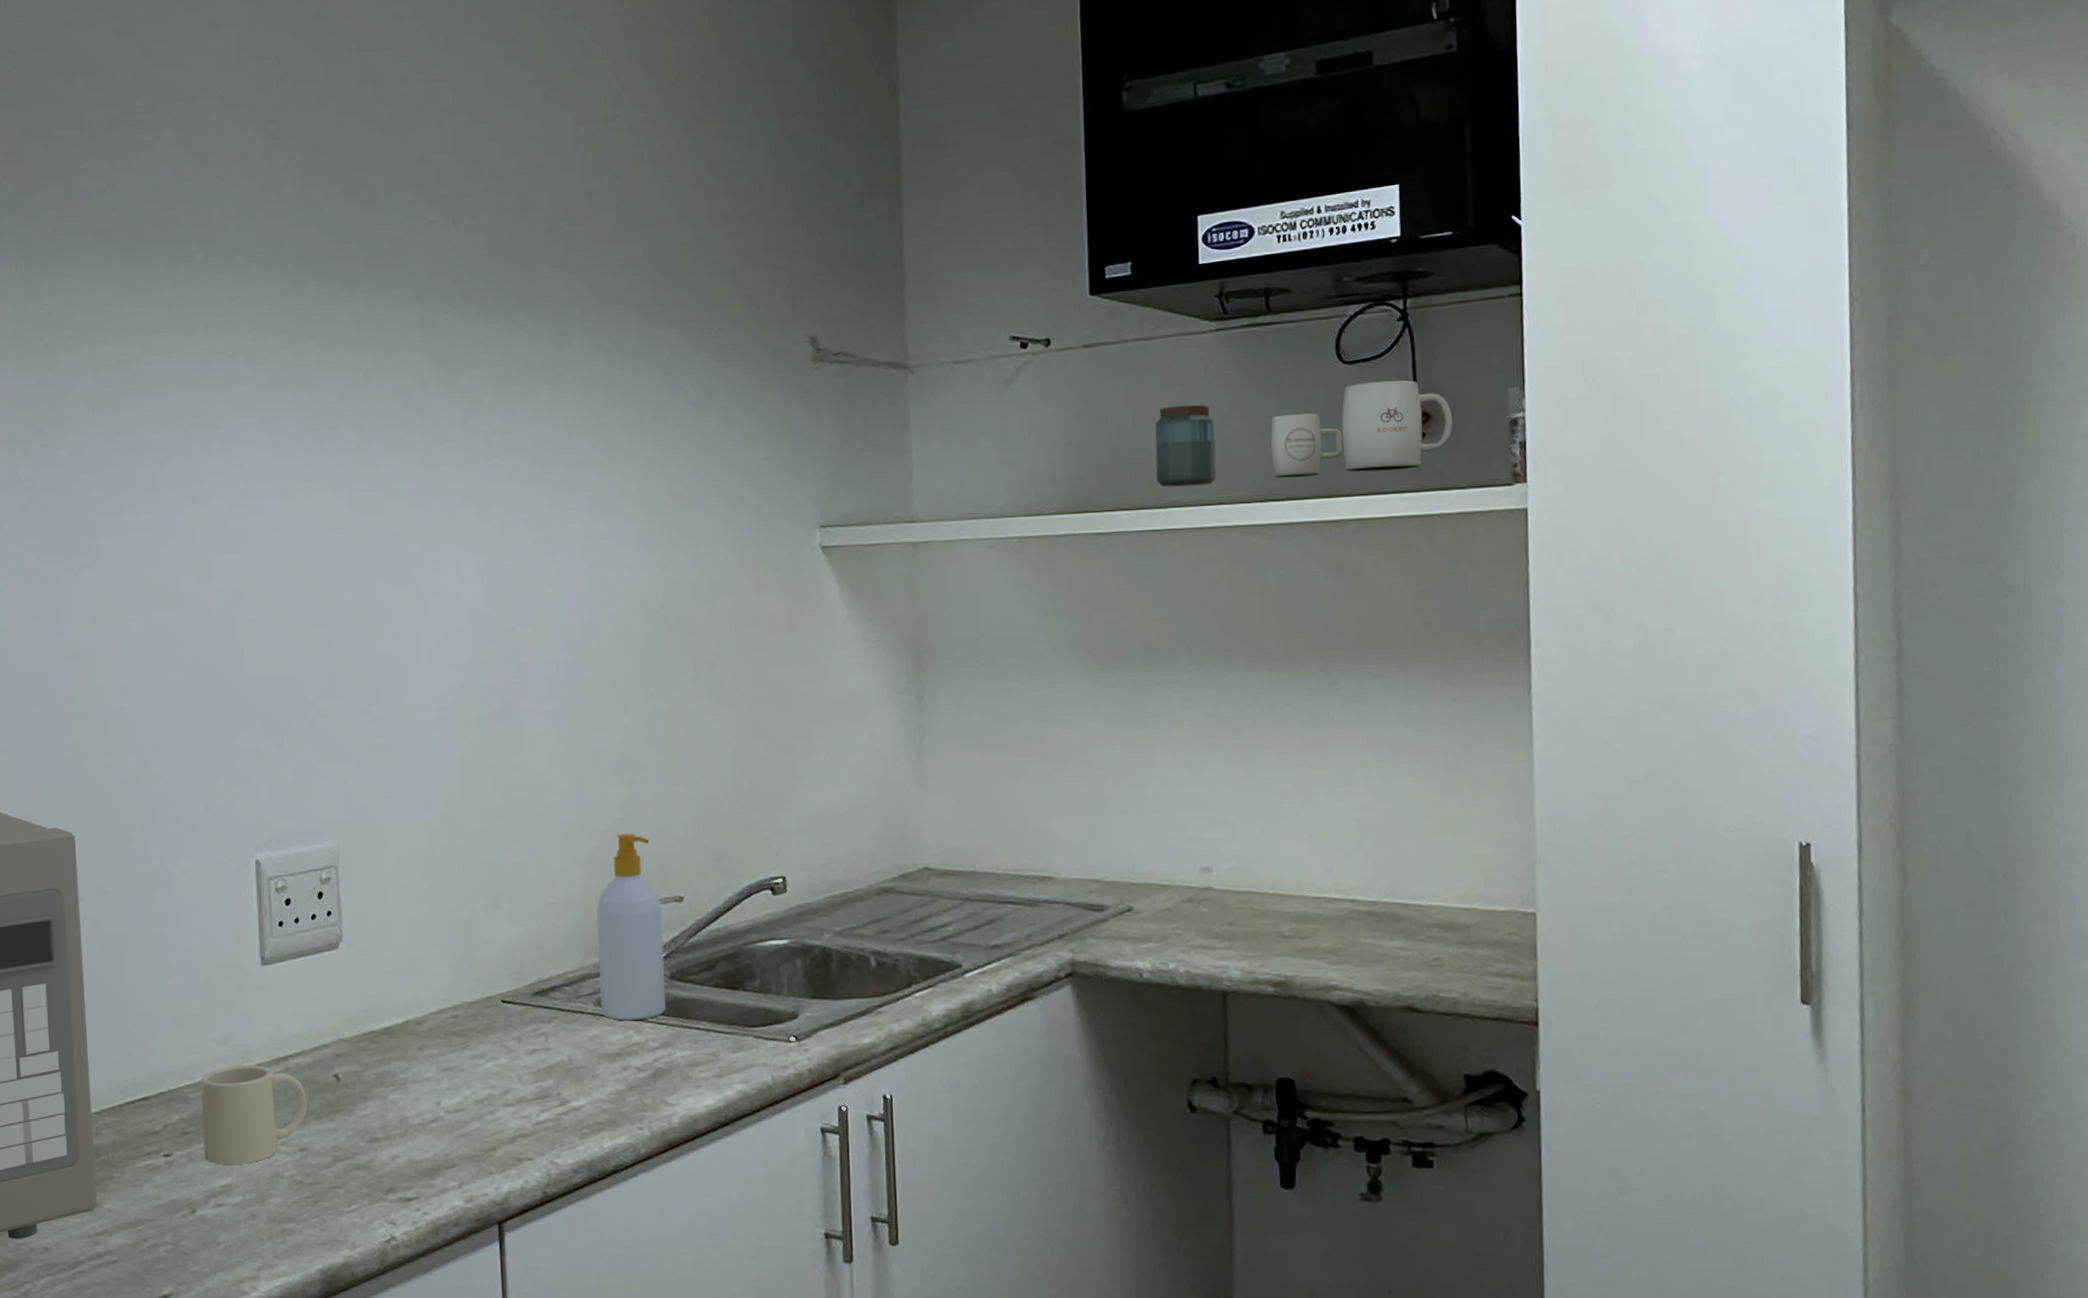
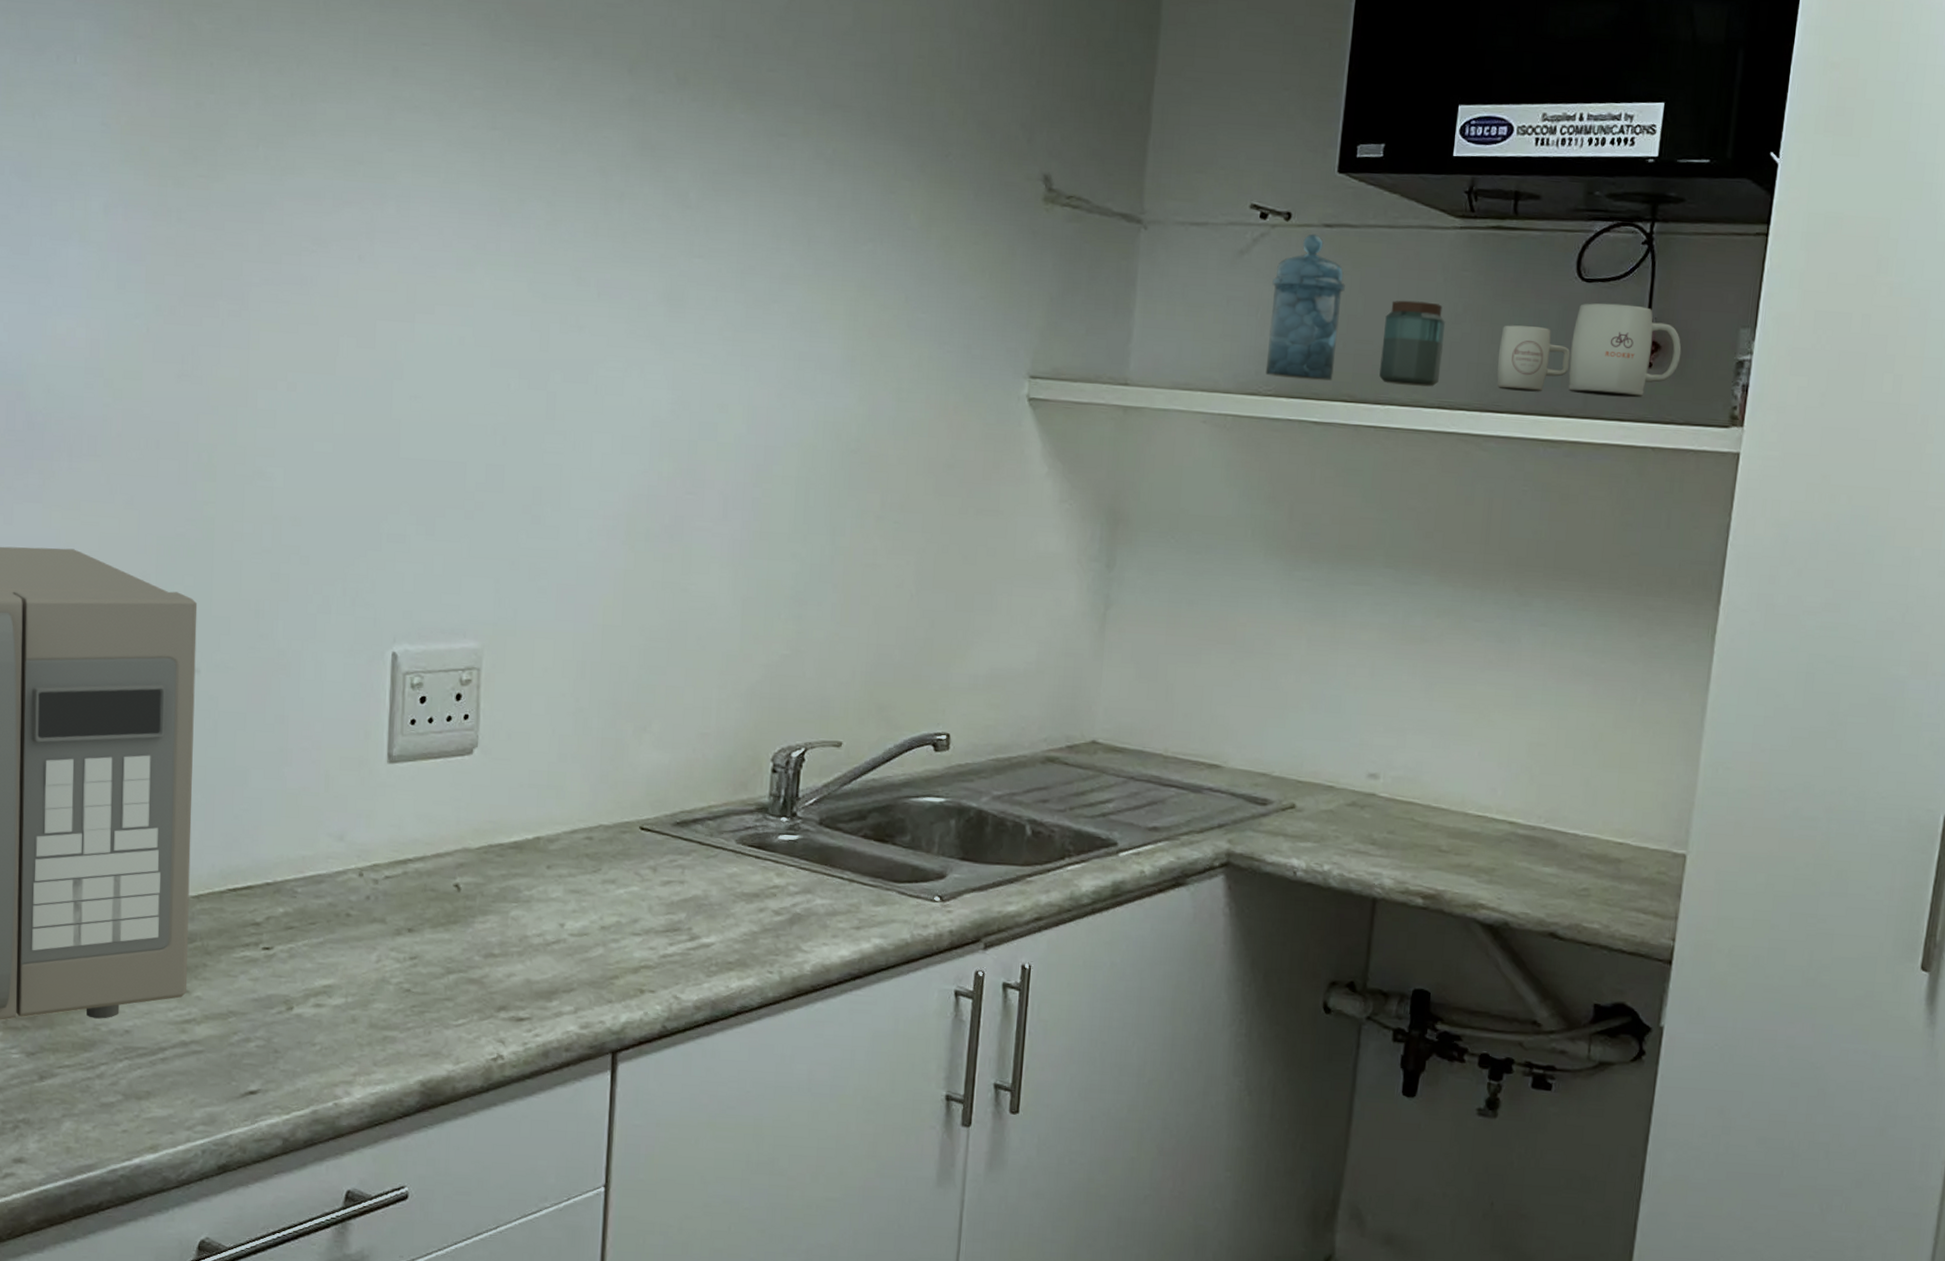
mug: present [200,1065,308,1165] -> none [307,864,424,966]
soap bottle: present [596,833,666,1020] -> none [742,670,818,863]
canister: none [1040,355,1112,495] -> present [1265,233,1345,381]

